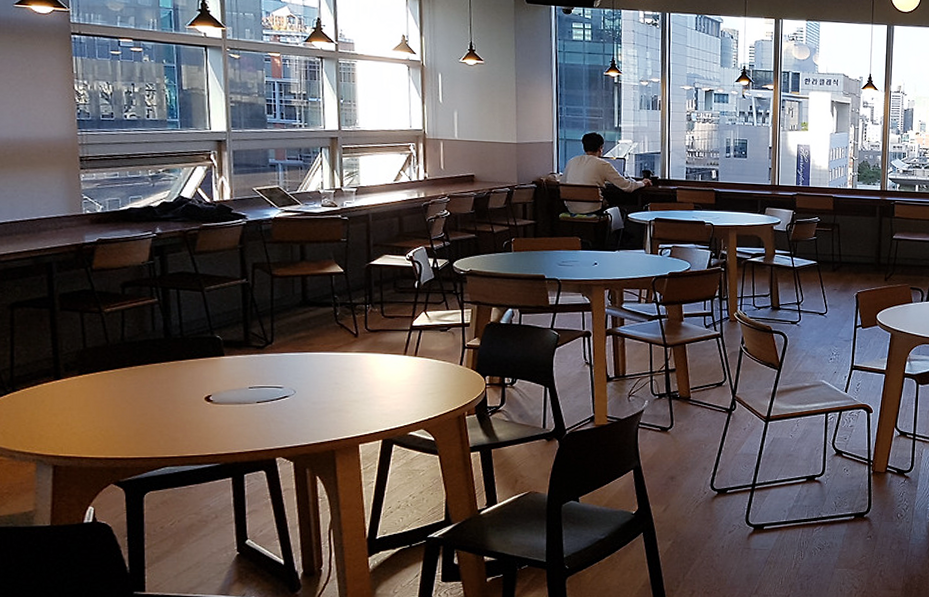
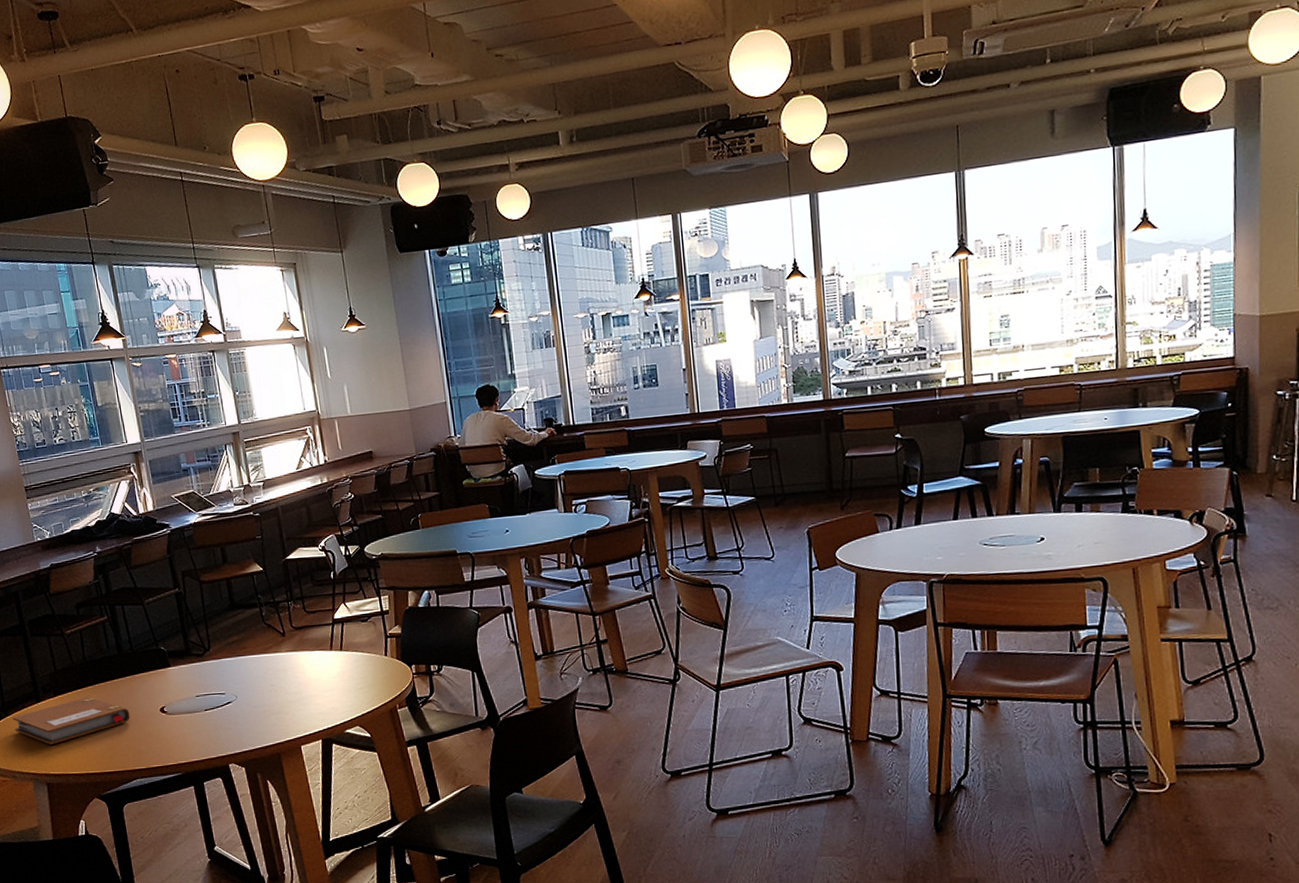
notebook: none [21,379,168,425] -> present [12,697,130,745]

